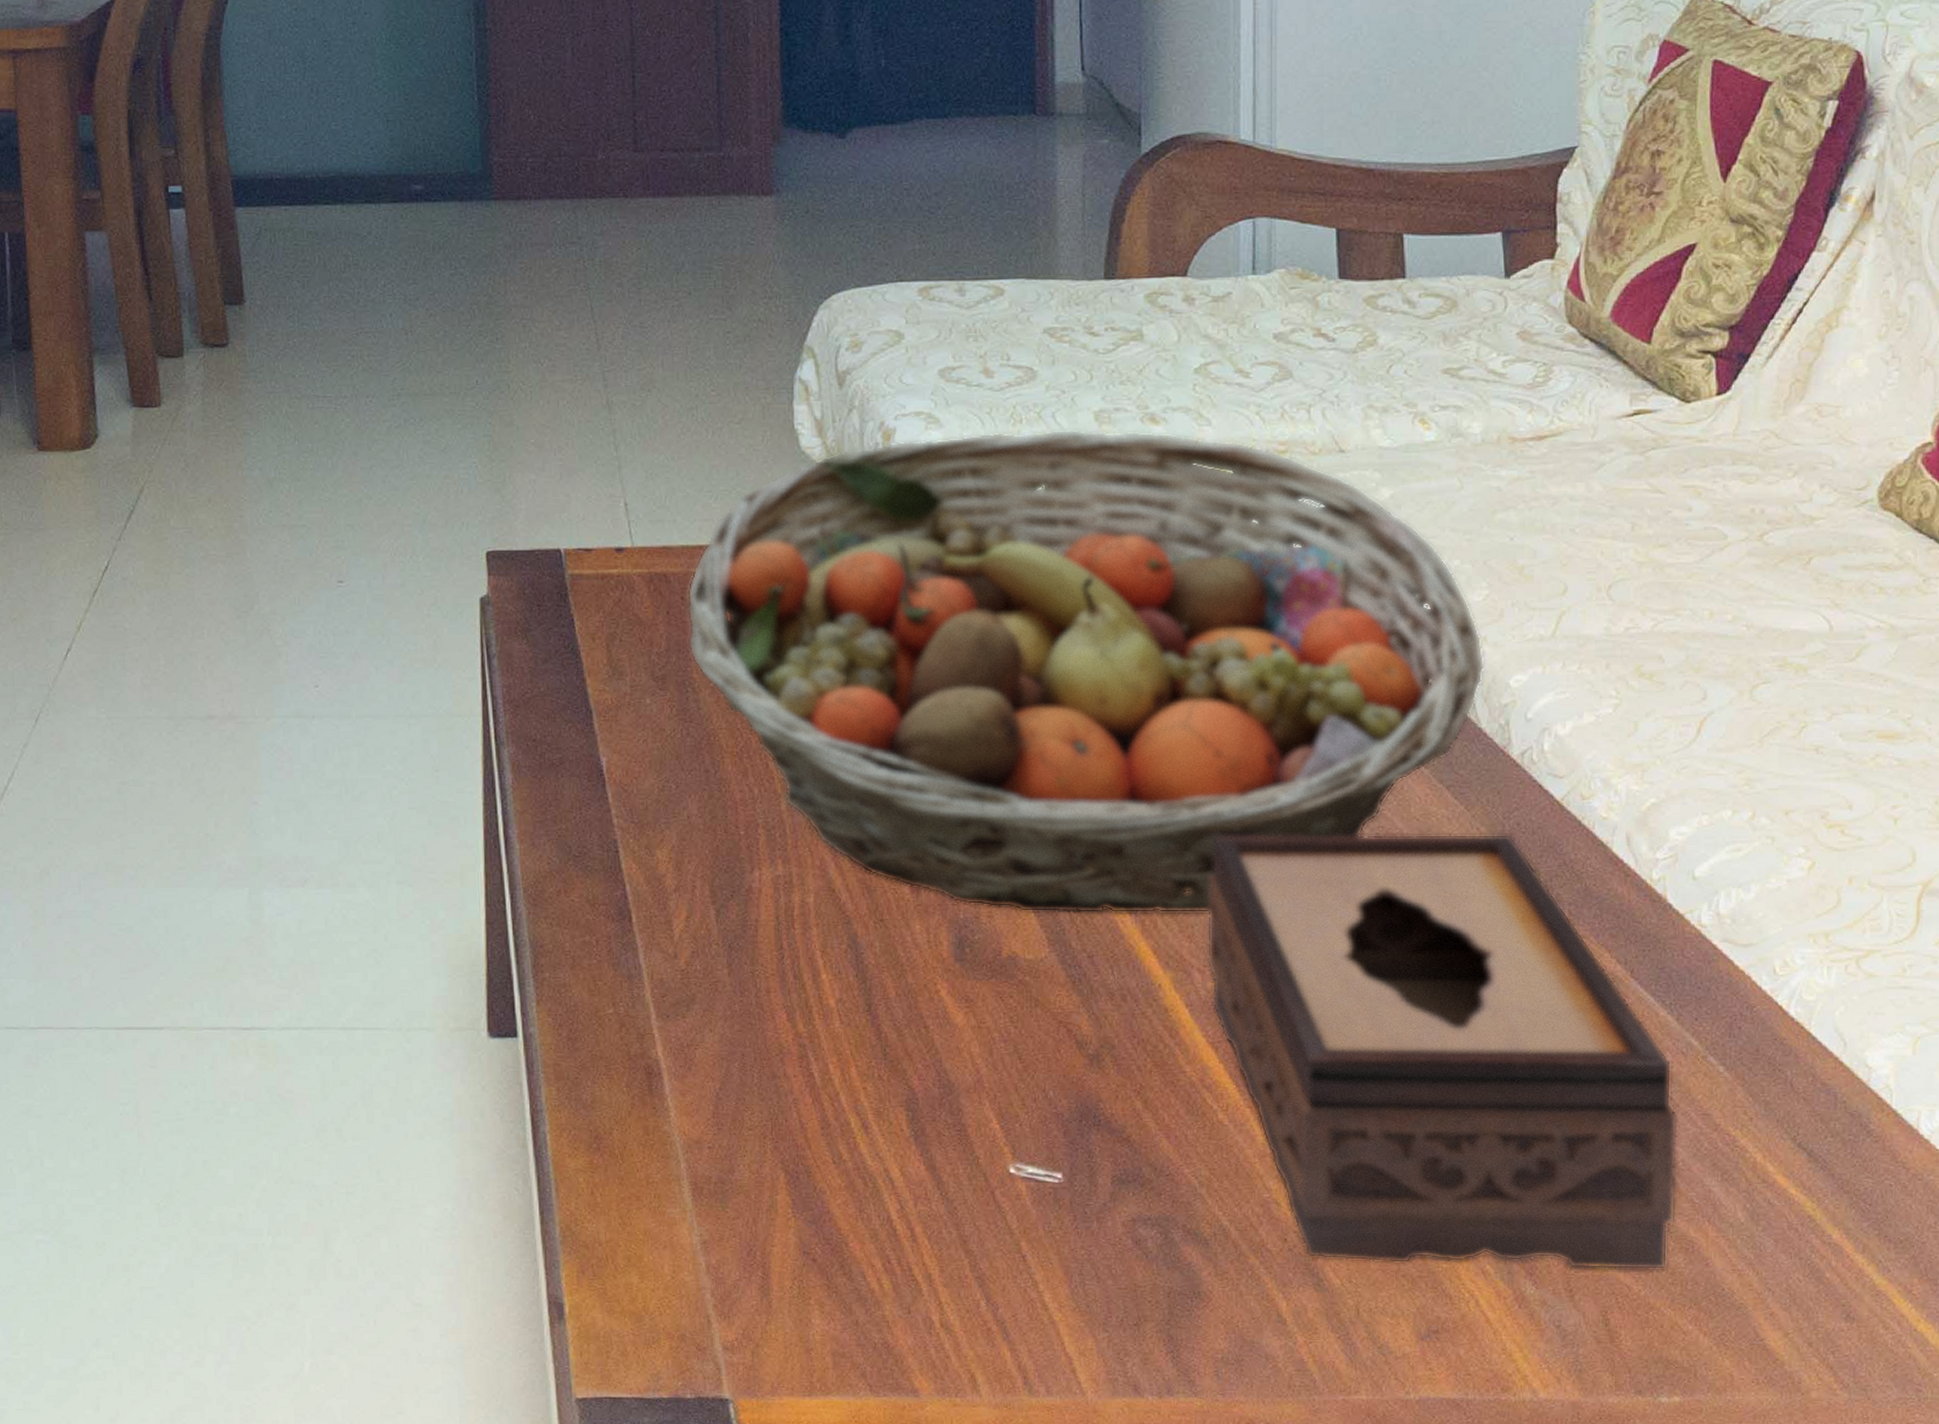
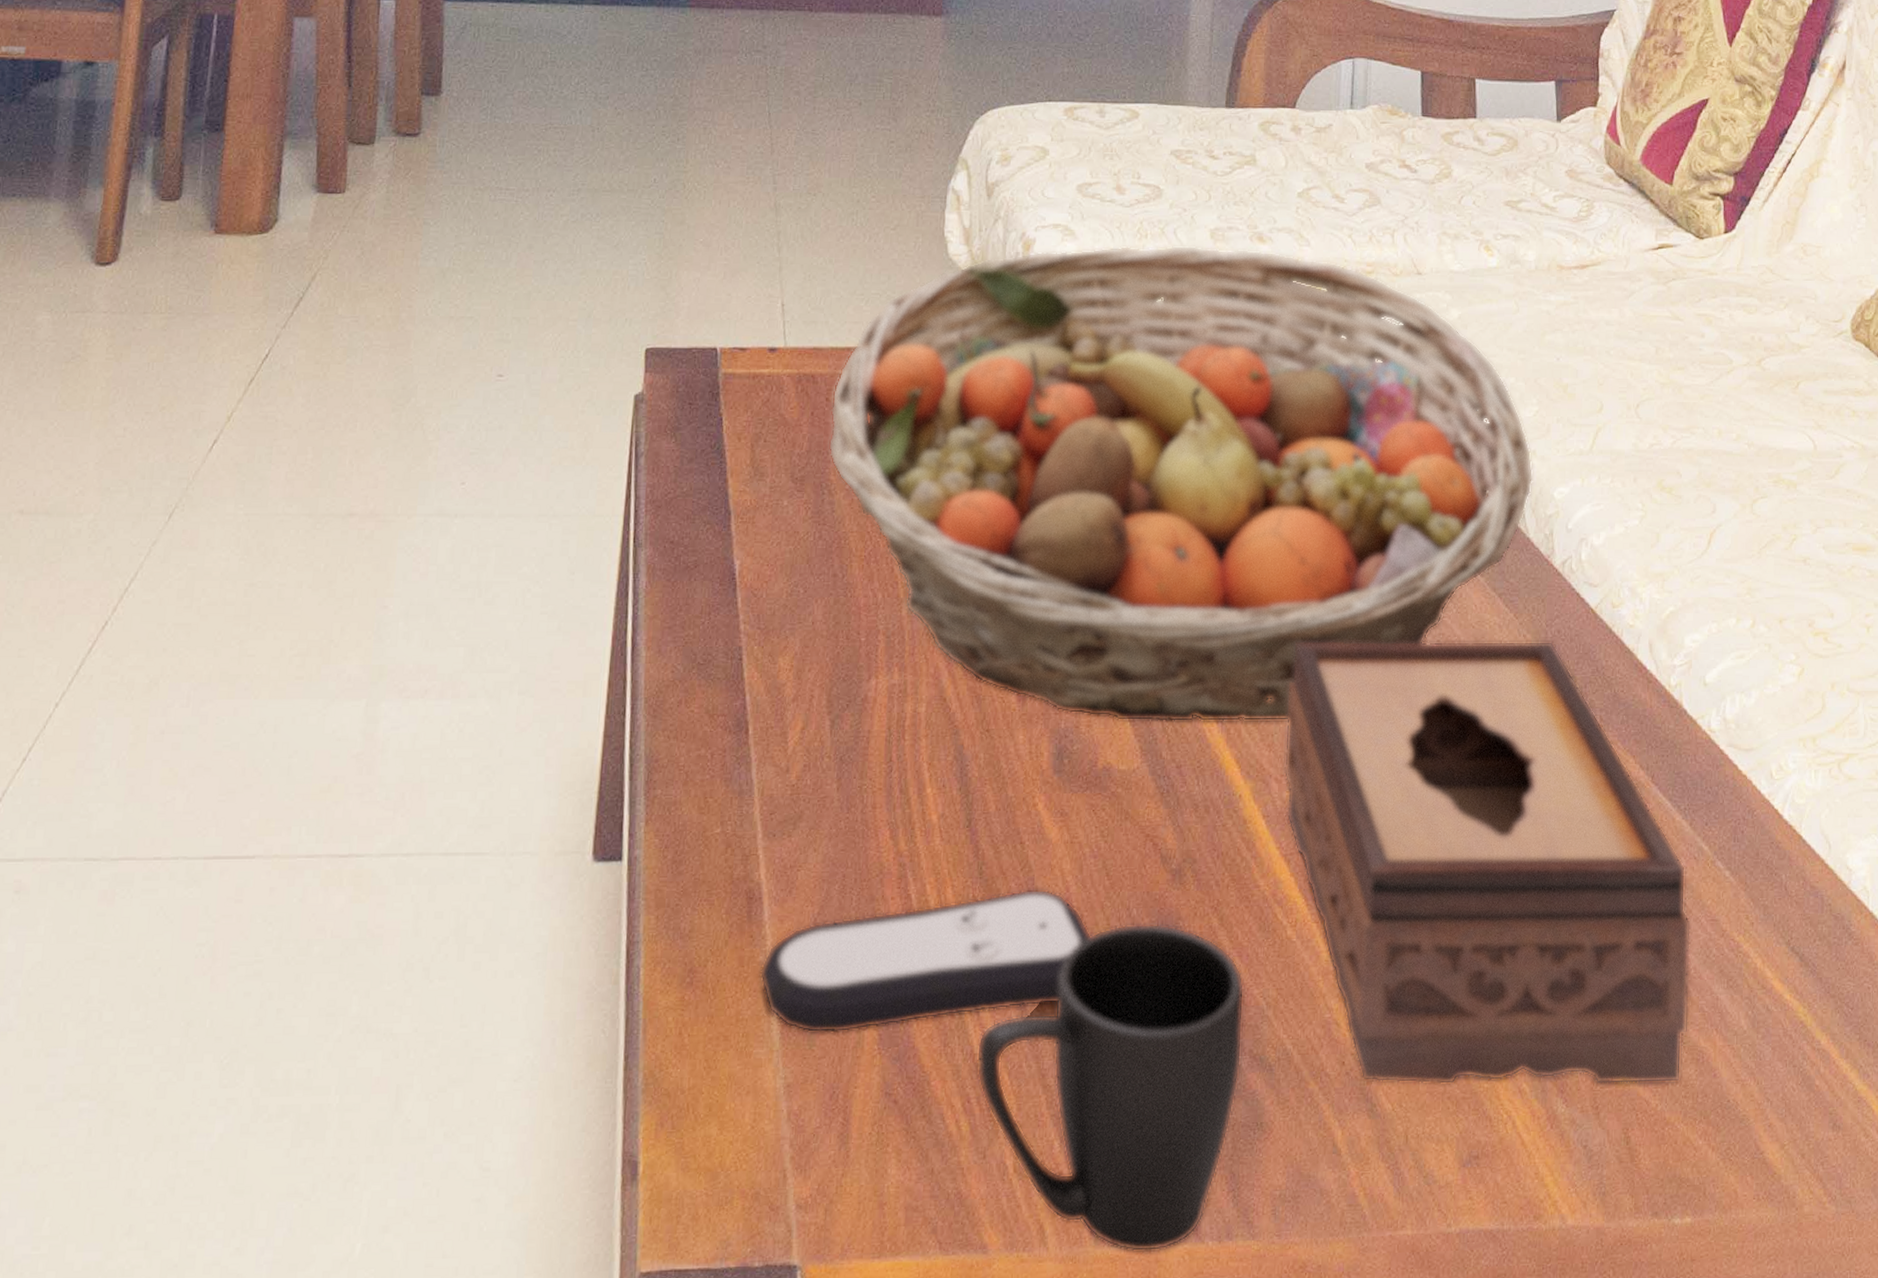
remote control: none [665,1070,1007,1197] -> present [759,889,1093,1033]
mug: none [893,1105,1175,1403] -> present [976,923,1245,1252]

